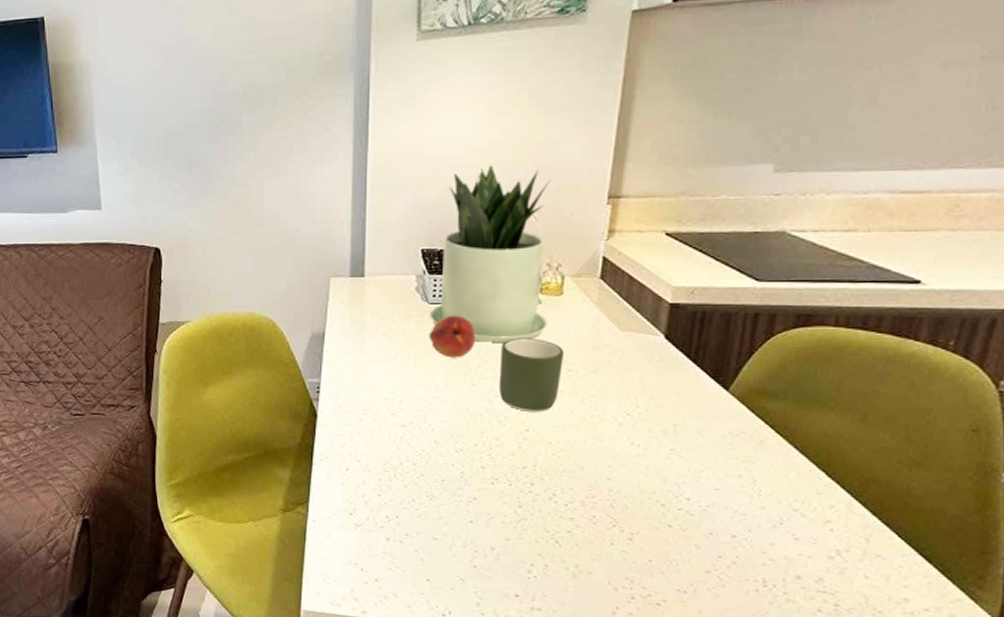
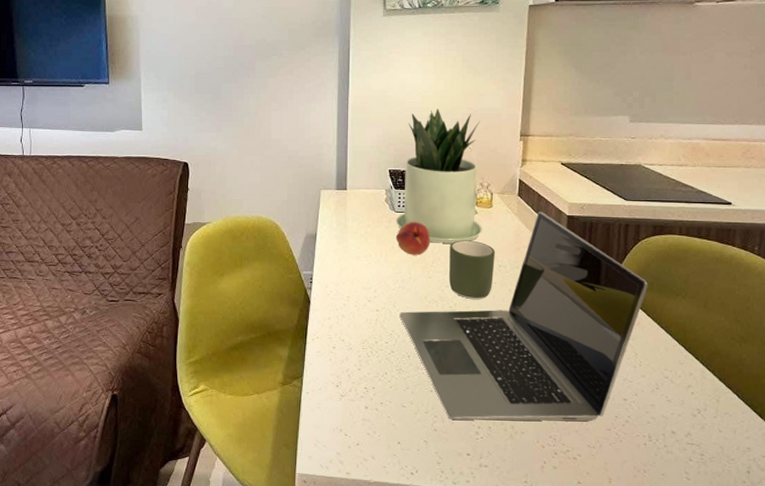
laptop: none [432,299,781,562] -> present [399,211,648,422]

